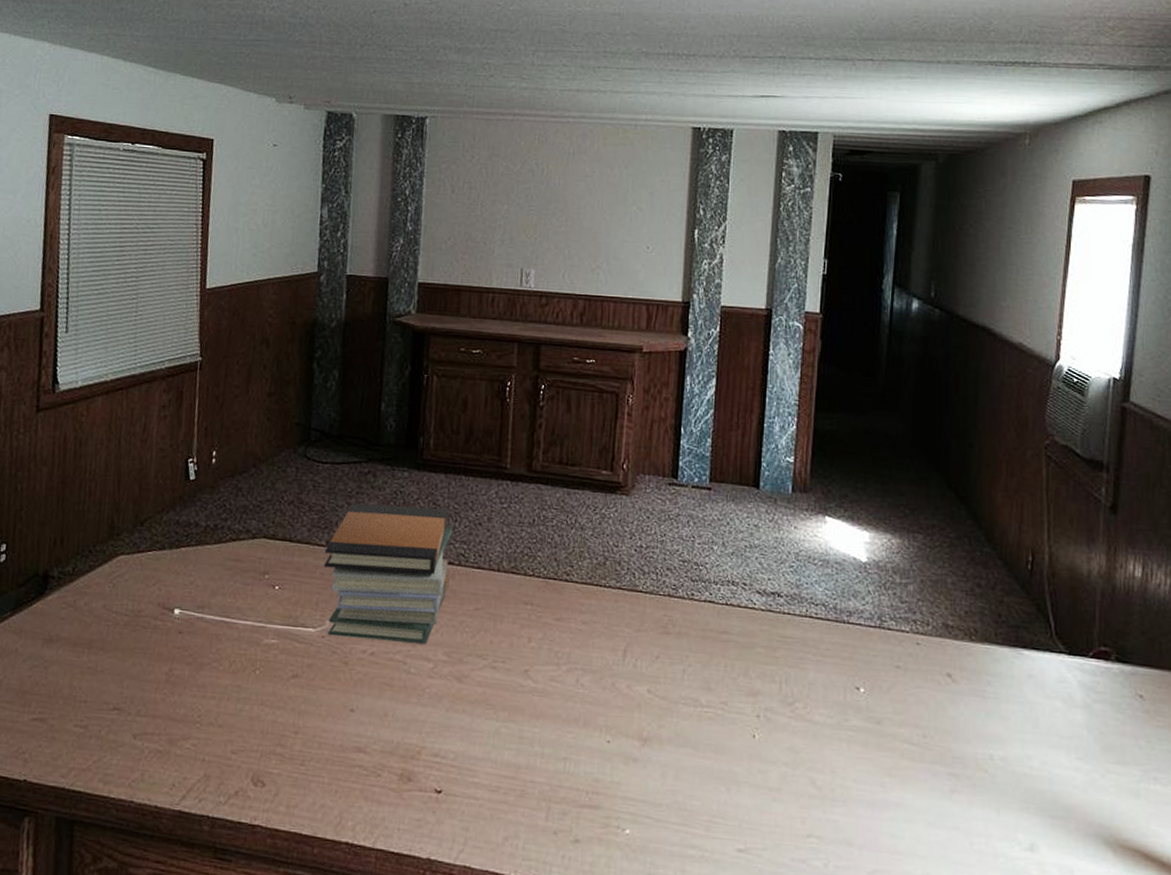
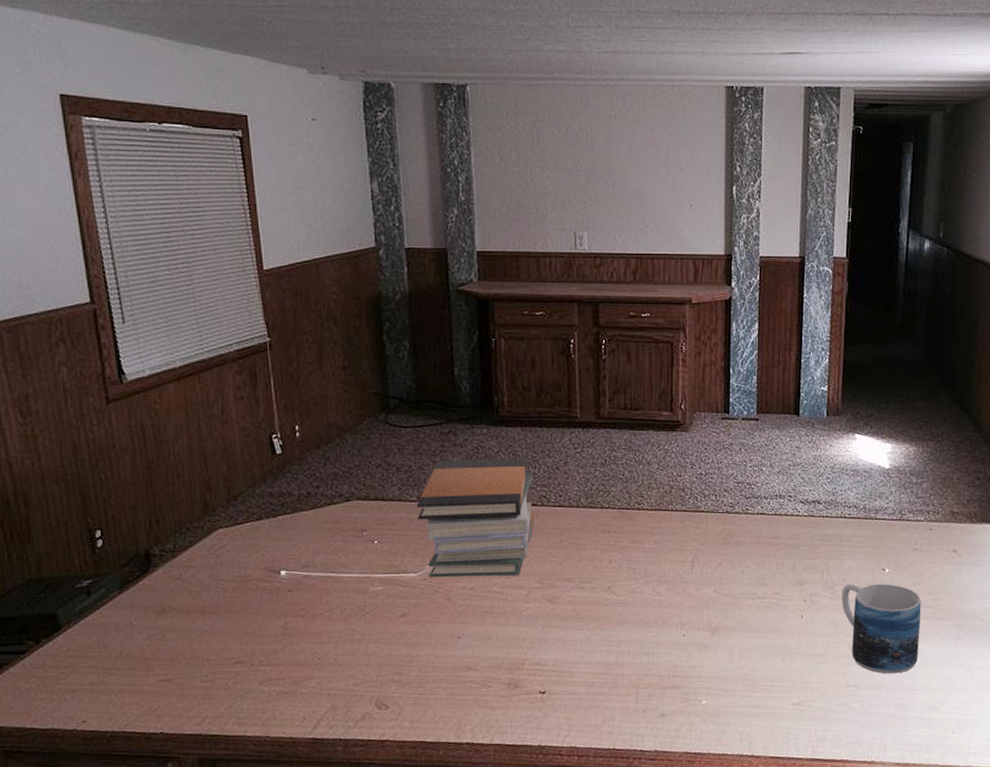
mug: none [803,701,905,829] -> present [841,583,921,674]

